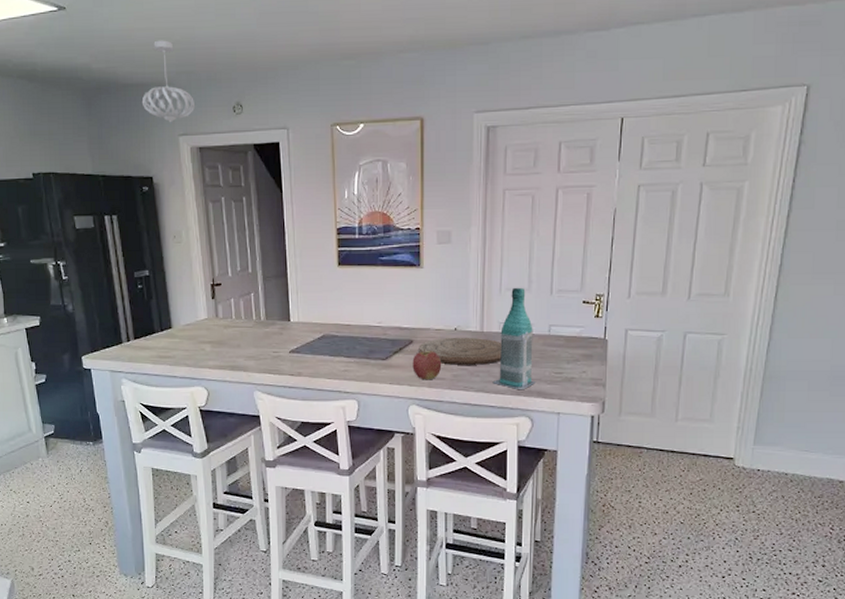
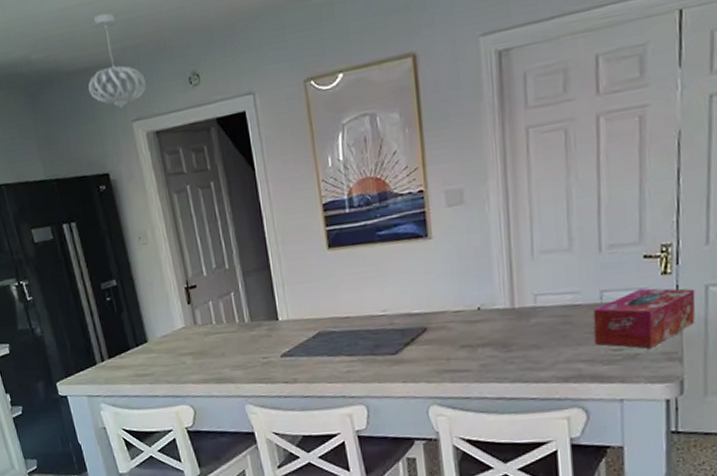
apple: present [412,348,442,380] -> none [428,336,466,375]
cutting board: present [419,337,502,365] -> none [435,316,541,353]
bottle: present [492,287,535,390] -> none [531,247,588,376]
tissue box: none [542,327,618,374] -> present [593,288,696,348]

